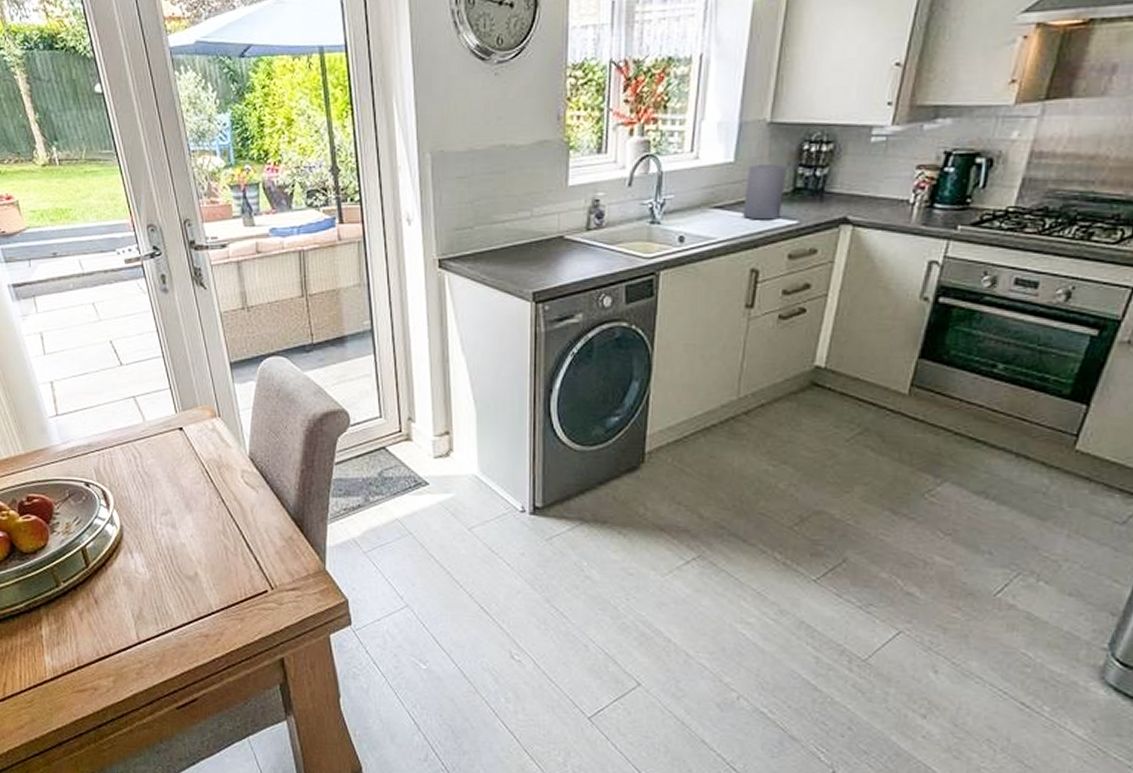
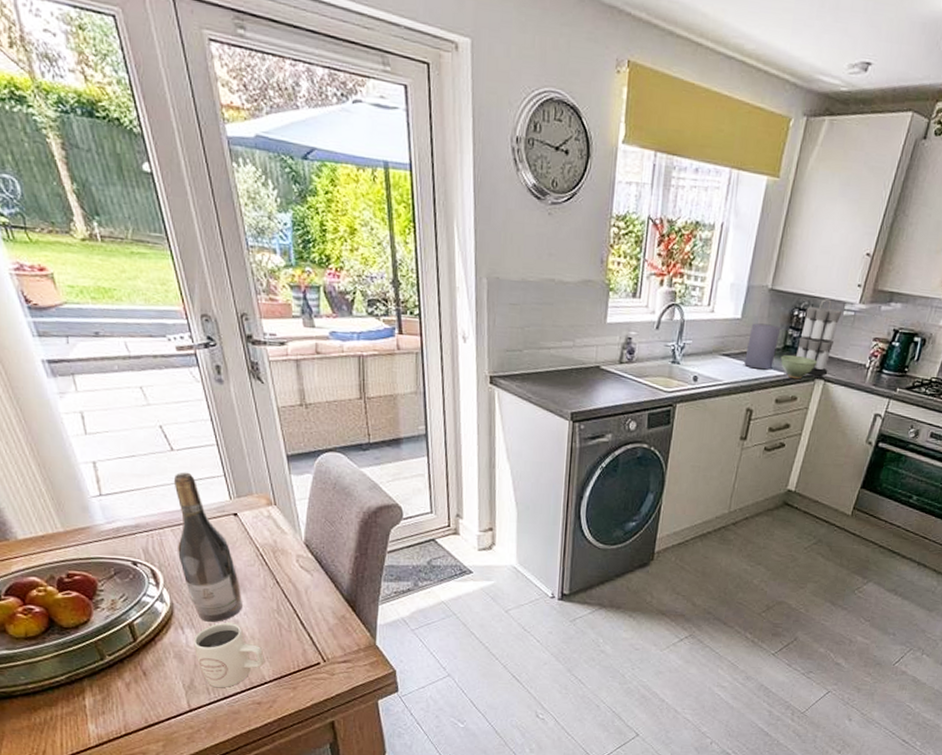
wine bottle: none [122,386,189,546] -> present [173,472,242,622]
mug: none [141,546,212,619] -> present [192,622,266,688]
bowl: none [790,198,841,228] -> present [780,354,818,380]
spice rack: none [811,125,870,221] -> present [796,299,843,376]

